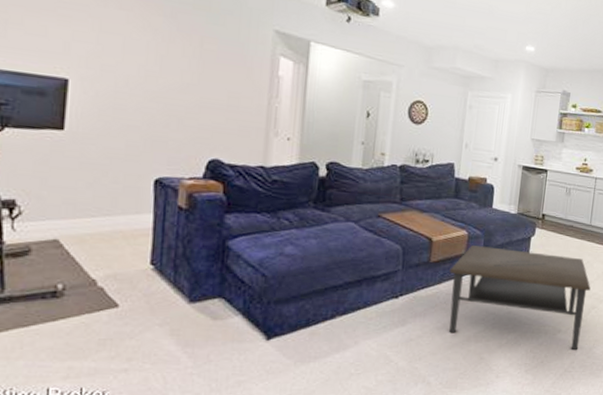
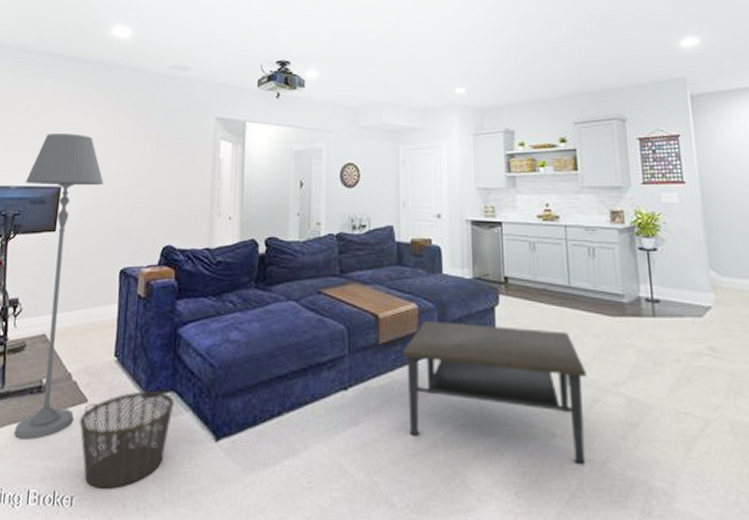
floor lamp: none [12,11,129,342] -> present [14,133,104,440]
basket: none [108,297,222,383] -> present [79,391,174,489]

